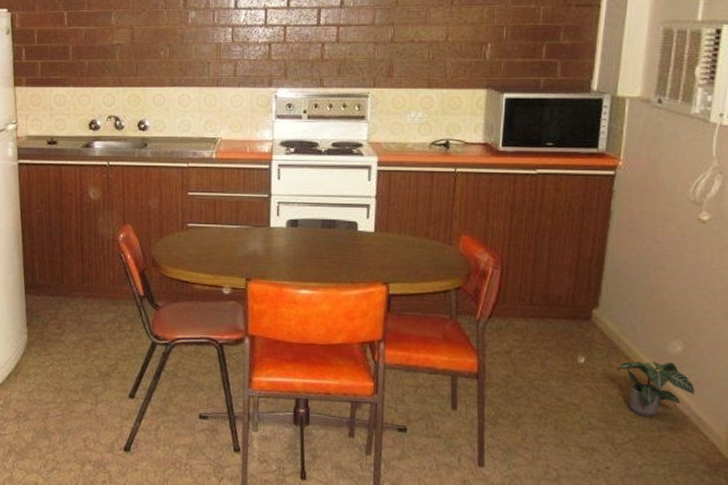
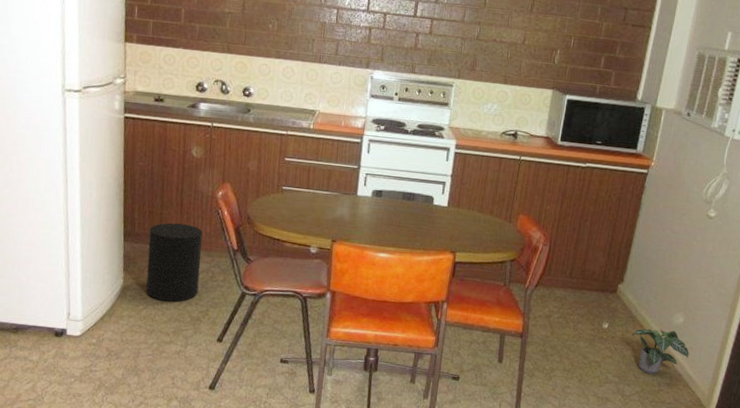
cylinder: none [50,271,106,356] -> present [146,222,203,302]

